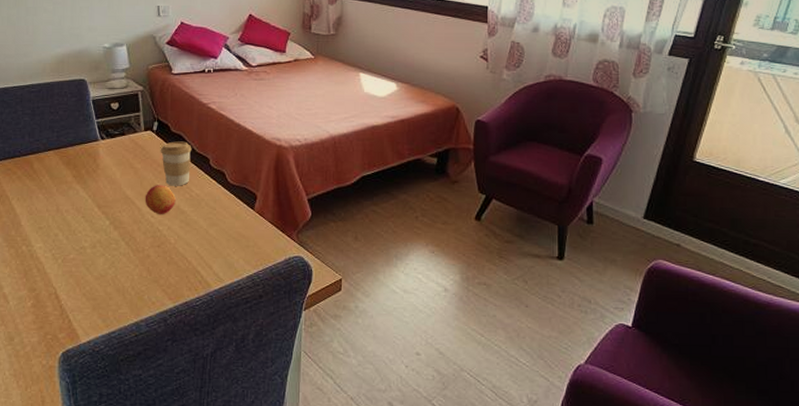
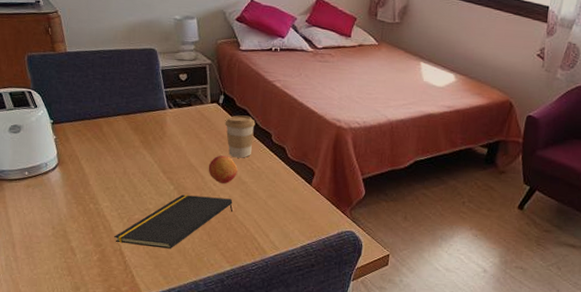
notepad: none [49,229,173,289] -> present [114,194,234,249]

